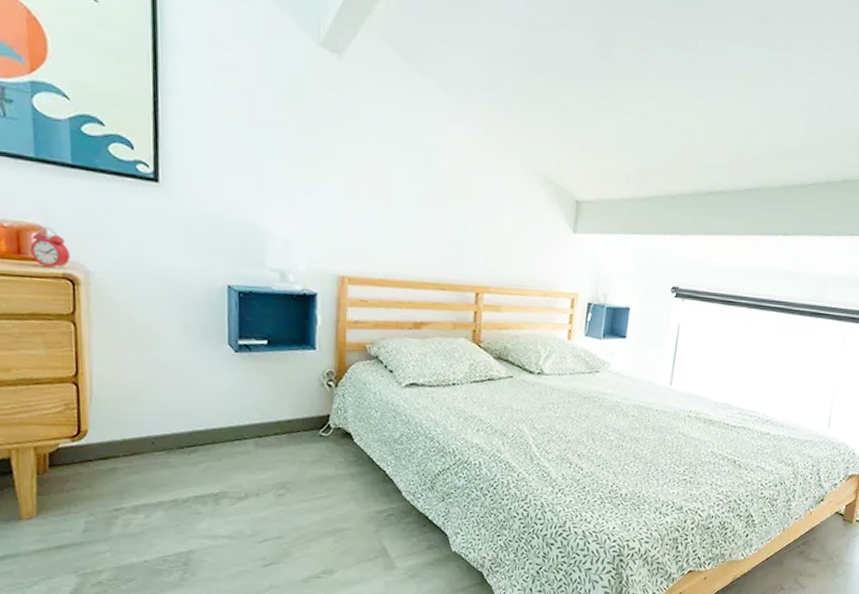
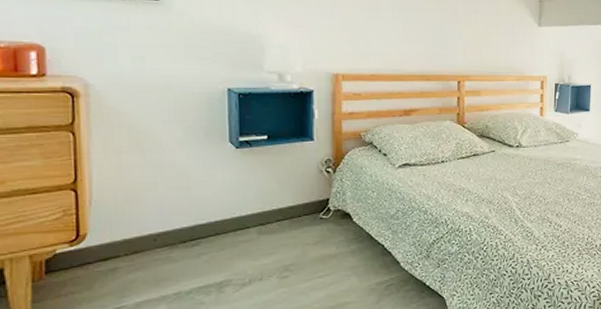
alarm clock: present [30,227,70,270] -> none [28,45,69,85]

